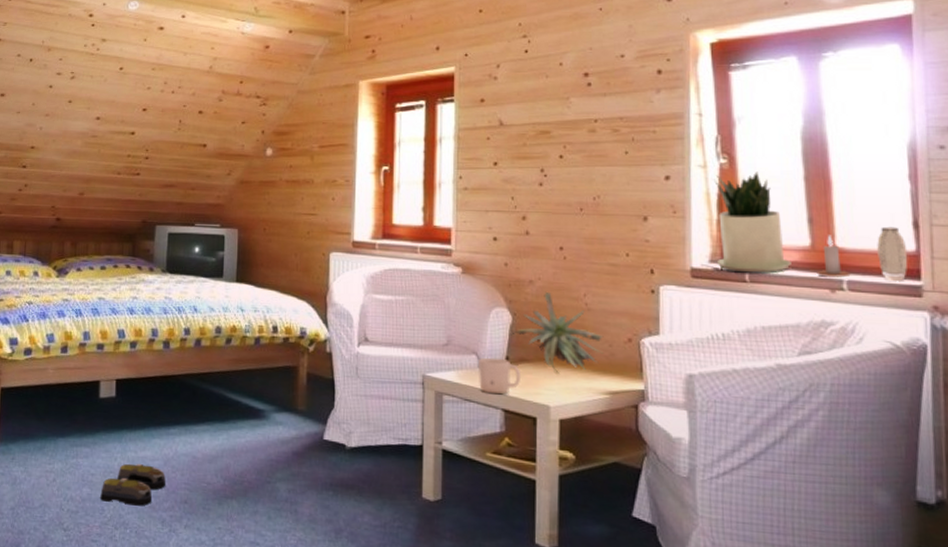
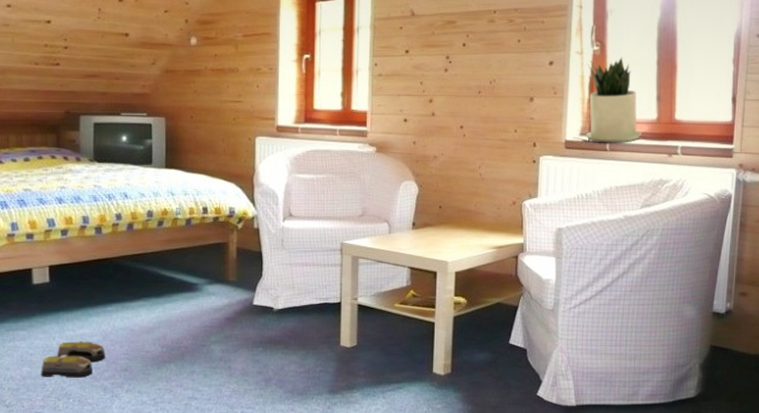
mug: present [478,357,522,395] -> none [388,224,425,255]
plant: present [510,291,604,374] -> none [416,165,494,234]
candle: present [816,235,851,278] -> none [659,110,684,144]
vase: present [877,226,908,282] -> none [704,102,726,147]

